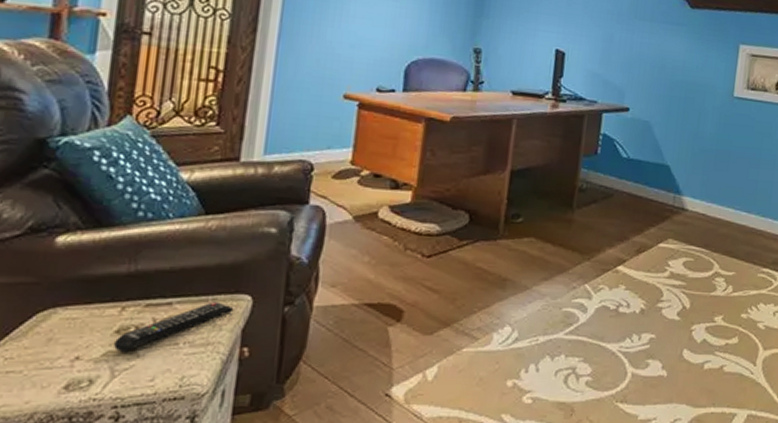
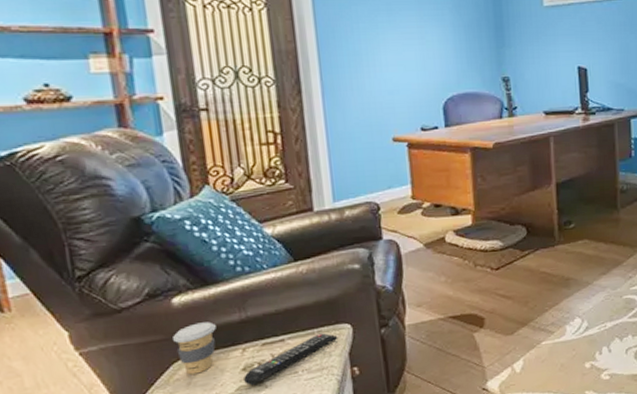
coffee cup: none [45,269,99,329] -> present [173,322,216,375]

